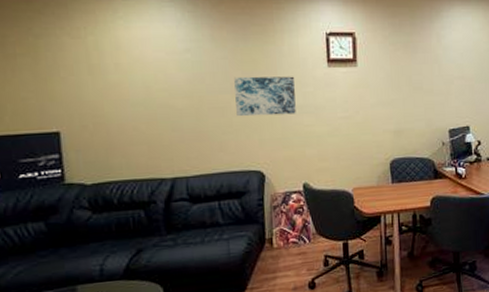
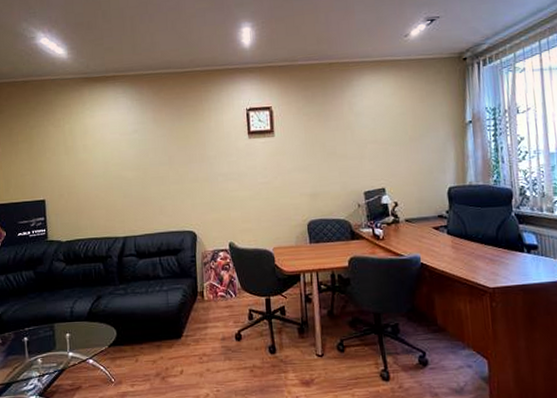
wall art: present [234,76,296,117] -> none [171,148,222,184]

